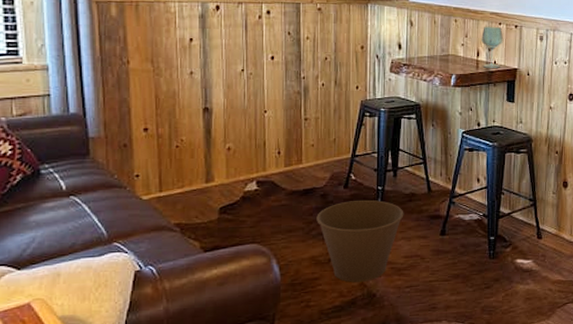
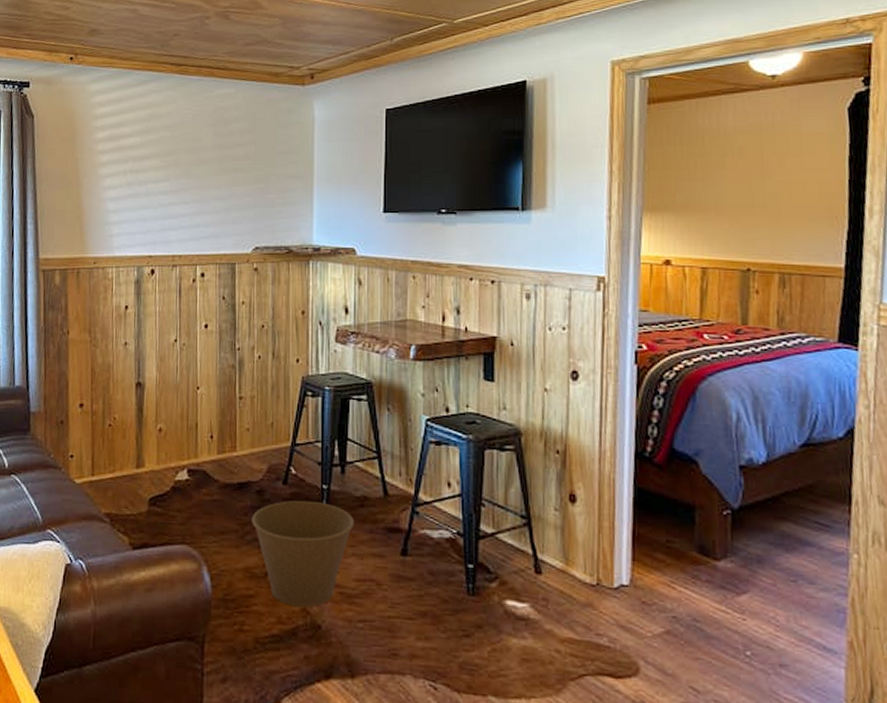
wine glass: present [481,27,504,68] -> none [447,284,477,336]

